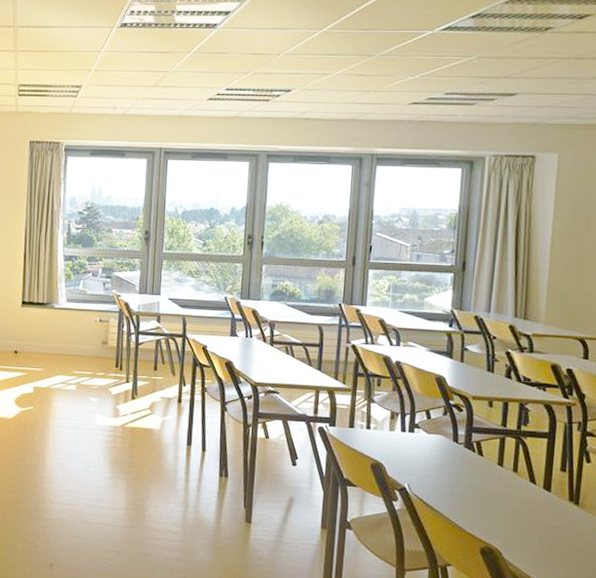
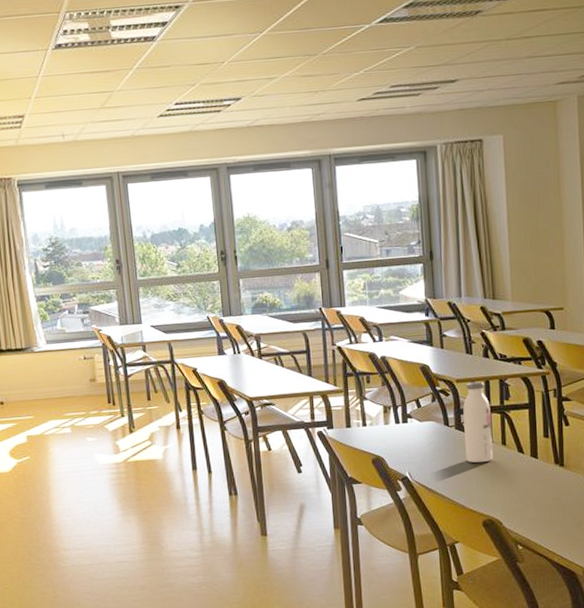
water bottle: none [471,401,506,487] -> present [463,381,493,463]

